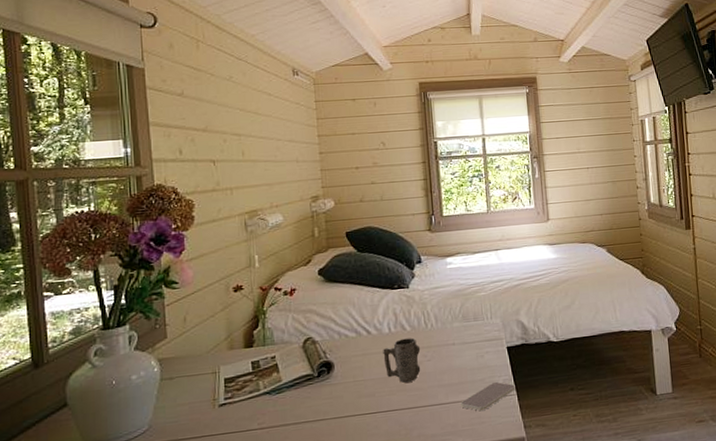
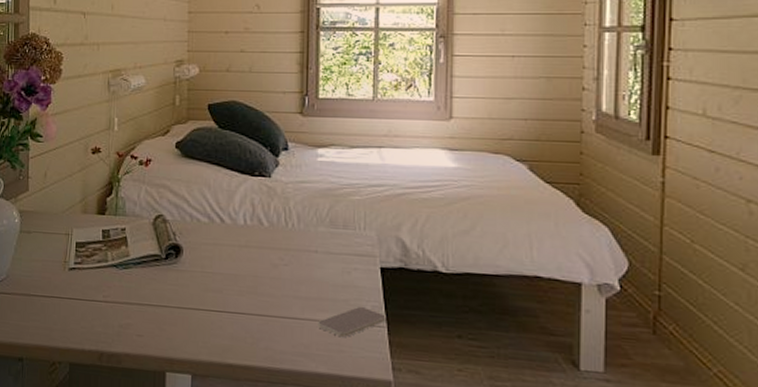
mug: present [383,337,421,383] -> none [235,234,278,285]

